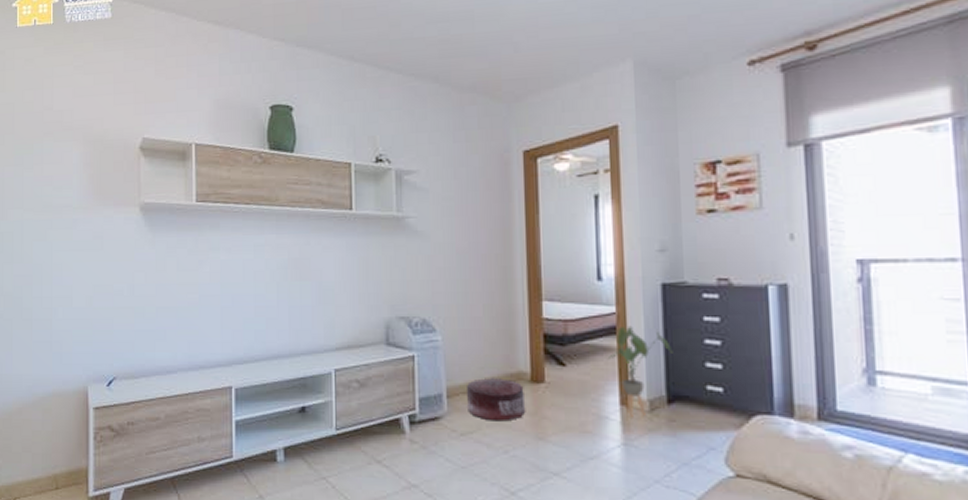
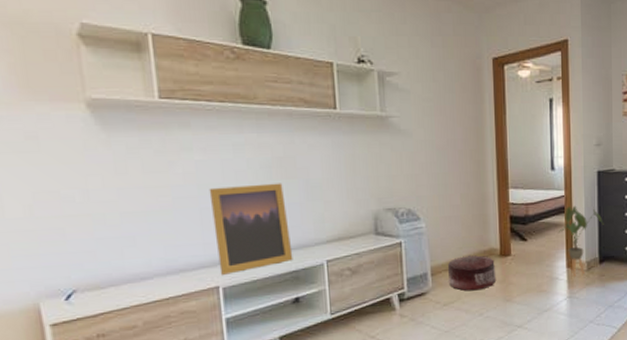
picture frame: none [230,284,302,375] -> present [209,183,293,275]

